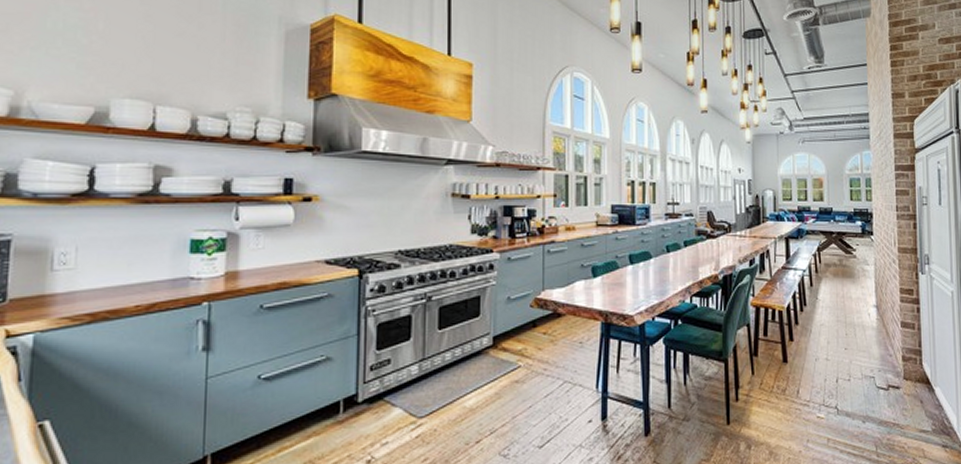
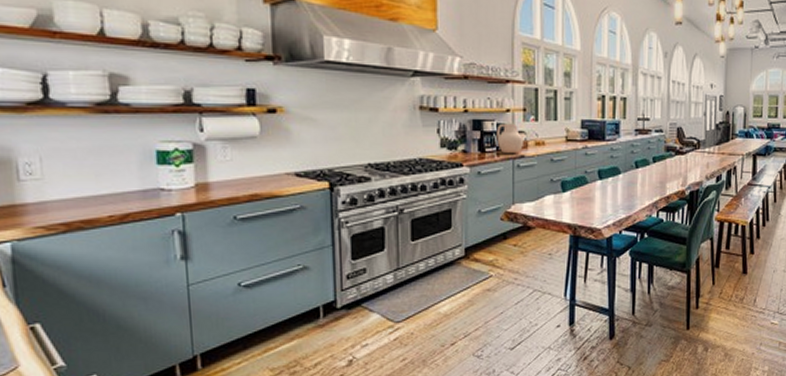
ceramic pitcher: none [527,209,555,240] -> present [496,123,525,154]

